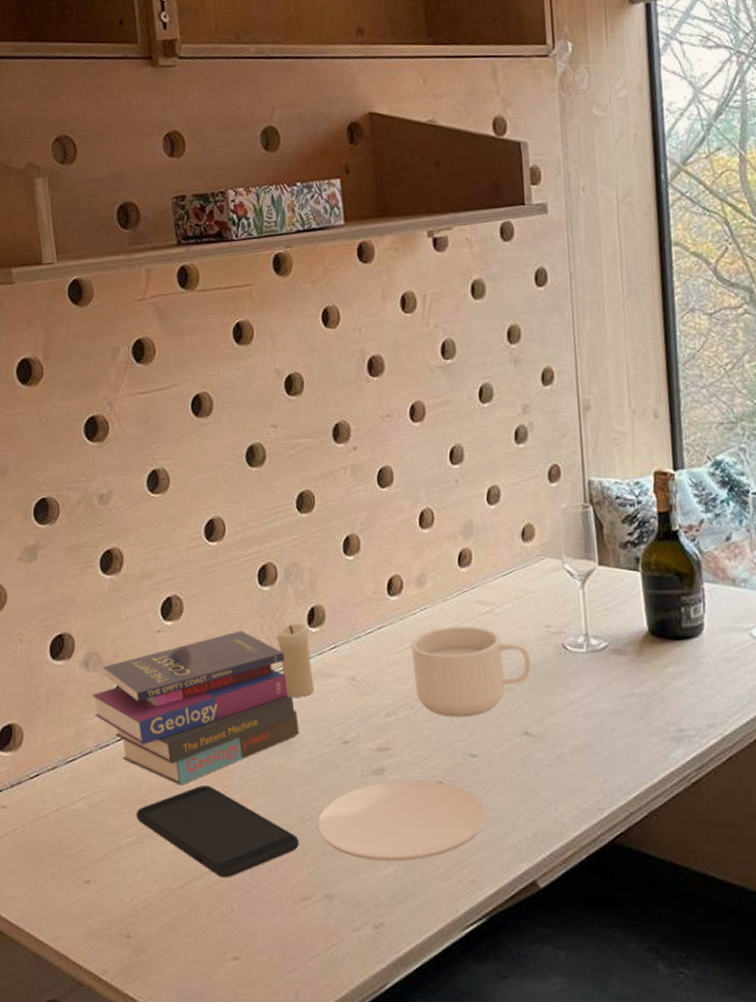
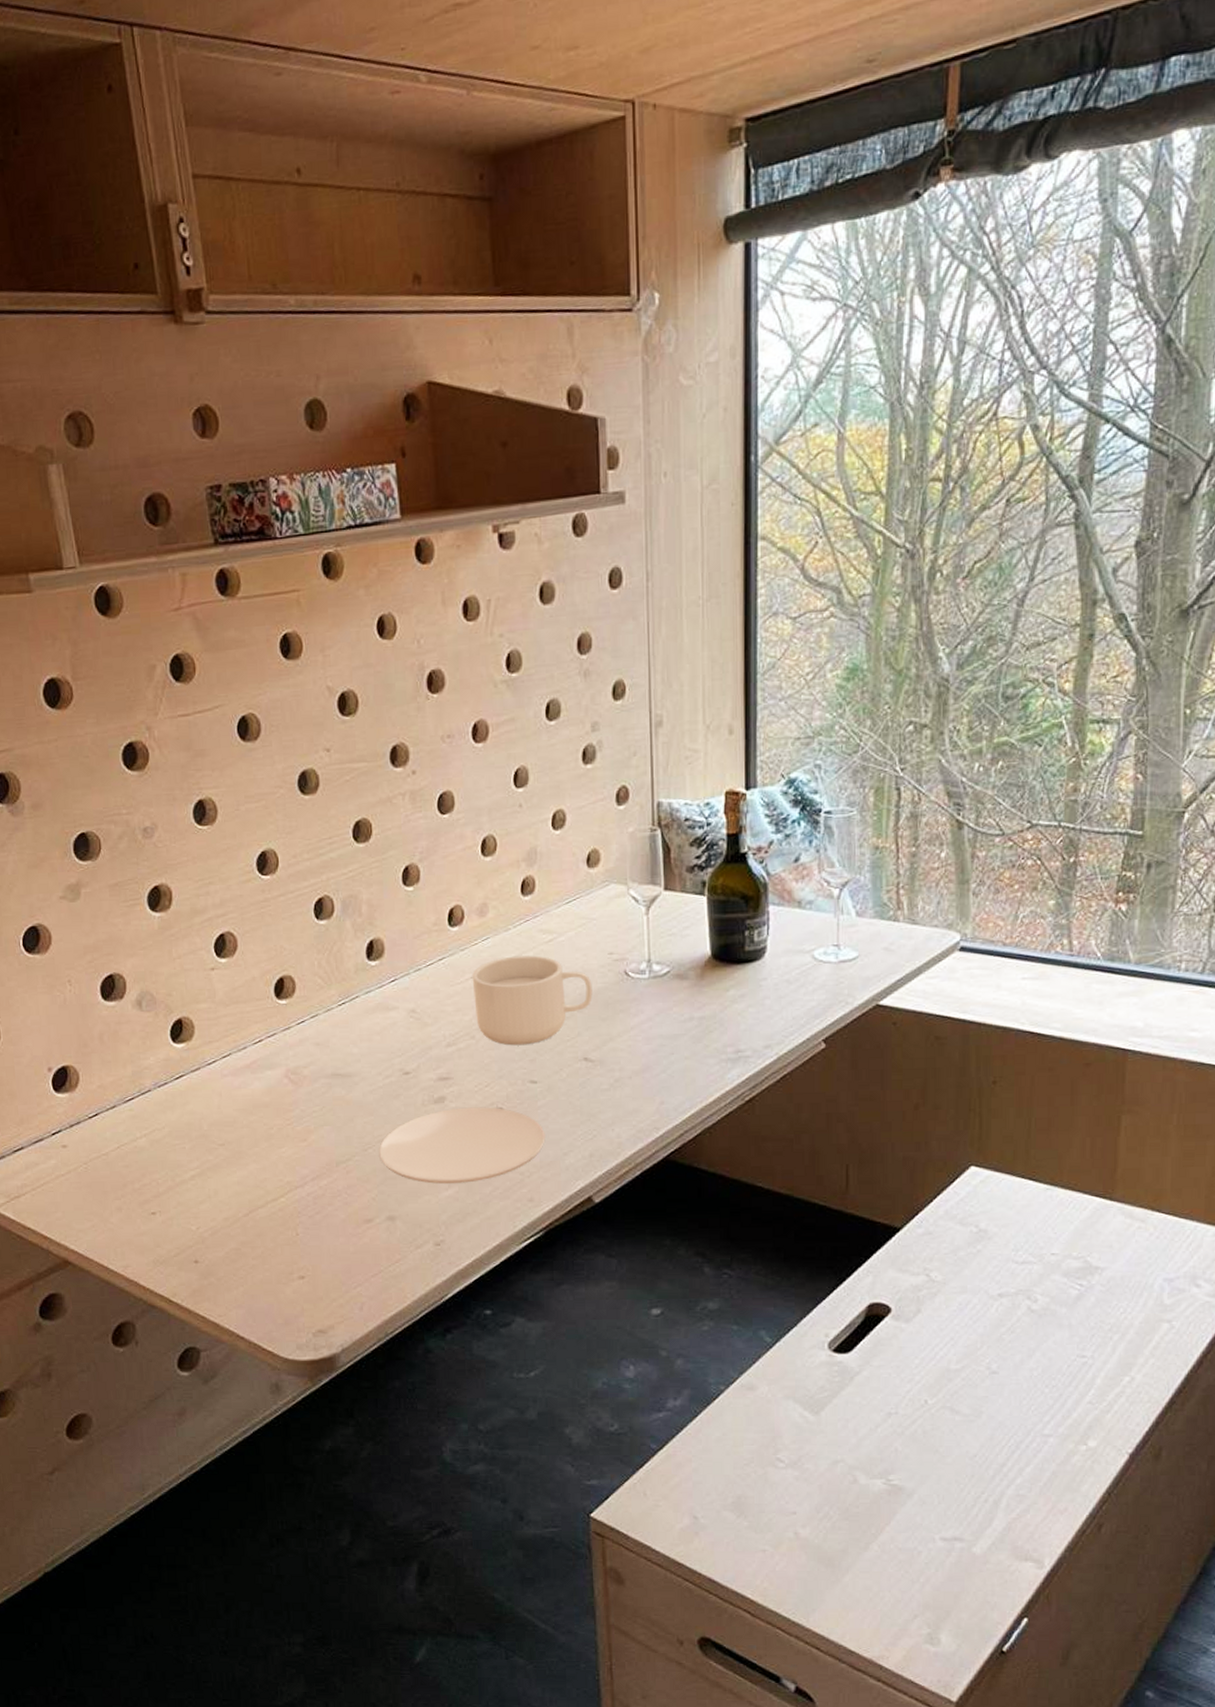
books: present [92,631,299,785] -> none [147,966,360,1120]
mobile phone: present [136,786,299,878] -> none [198,1119,361,1205]
candle: present [276,623,314,697] -> none [335,957,374,1031]

